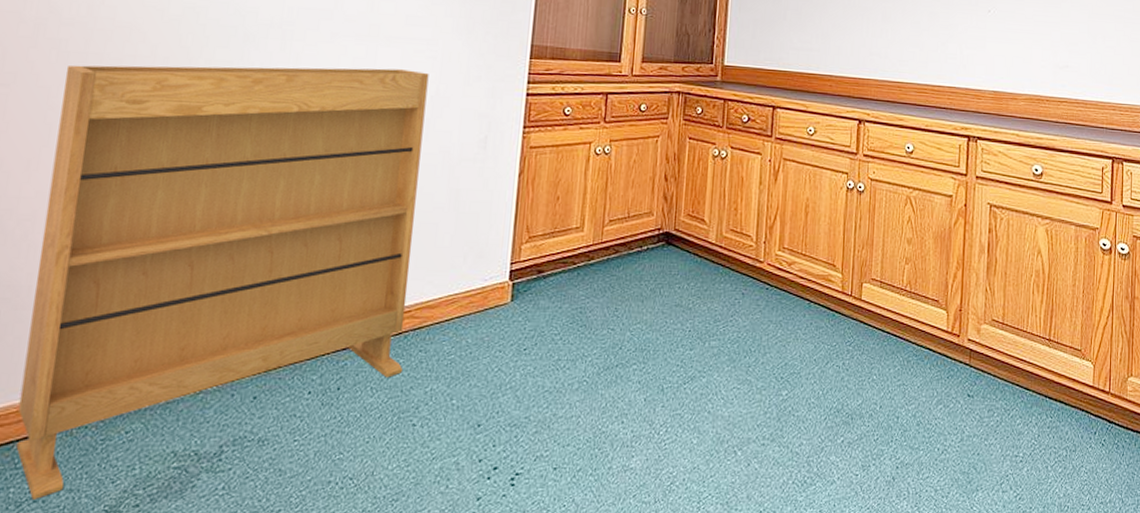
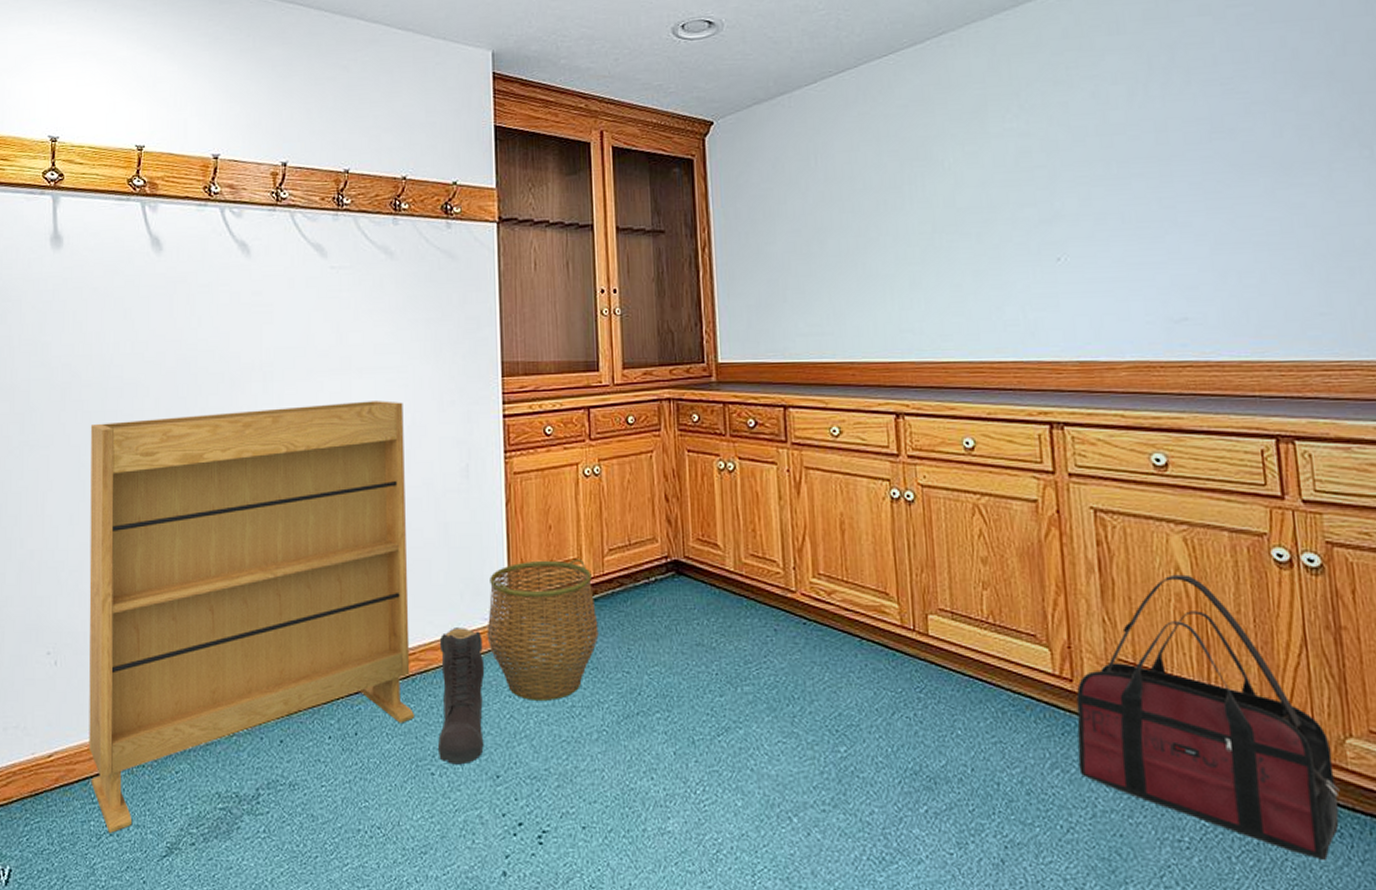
boot: none [422,287,481,416] -> present [437,628,485,765]
basket: none [484,227,592,355] -> present [487,558,599,701]
duffel bag: none [956,256,1120,466] -> present [1076,574,1340,862]

